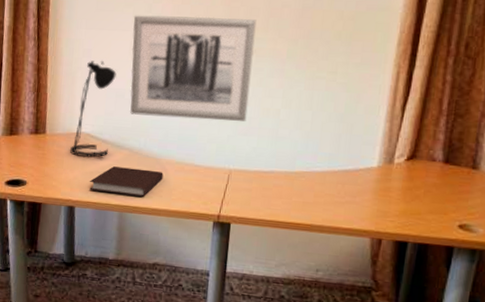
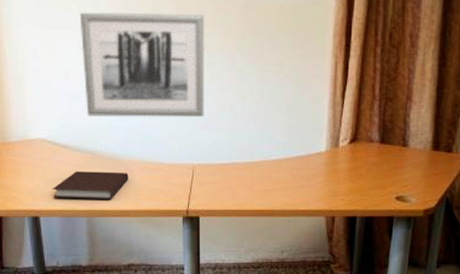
desk lamp: present [70,60,116,158] -> none [27,62,70,165]

